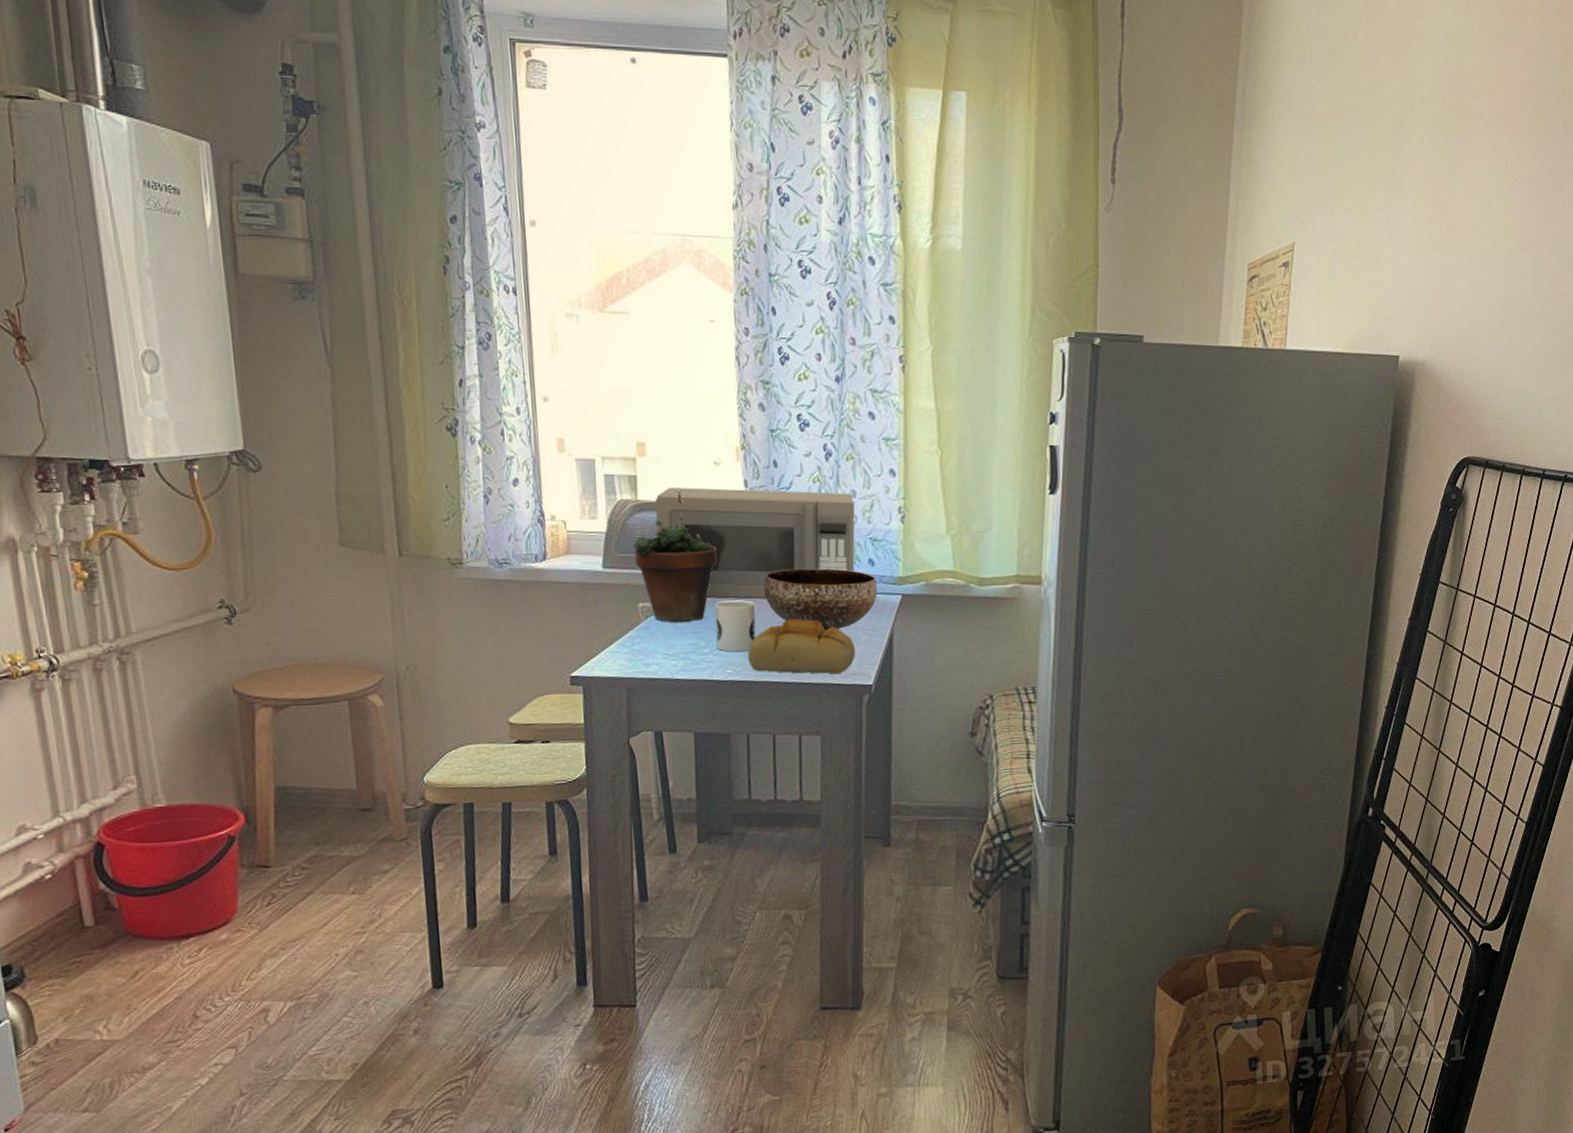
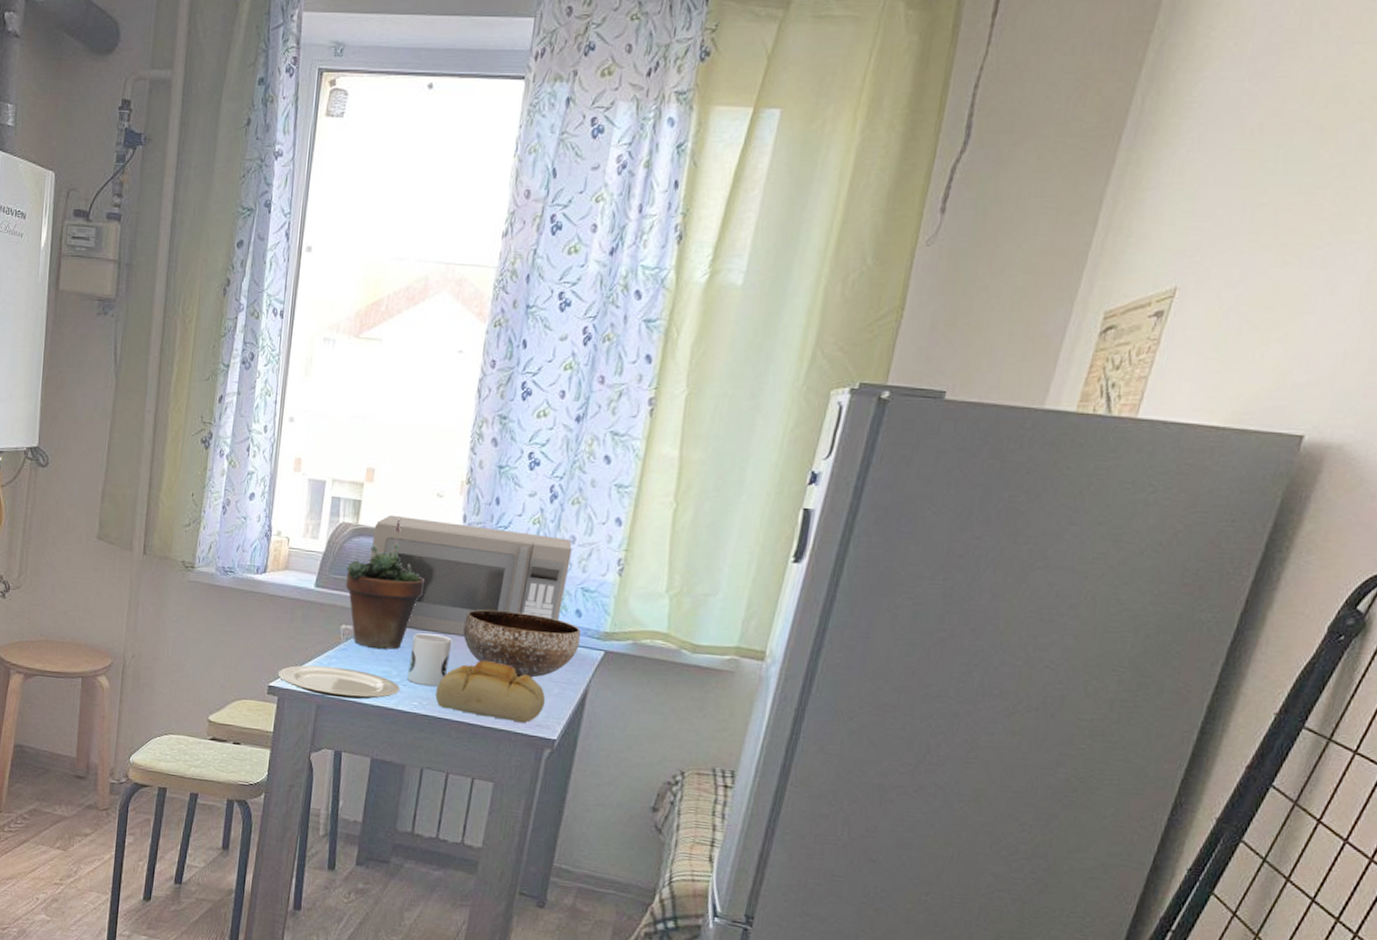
plate: none [578,646,712,678] -> present [277,665,401,700]

